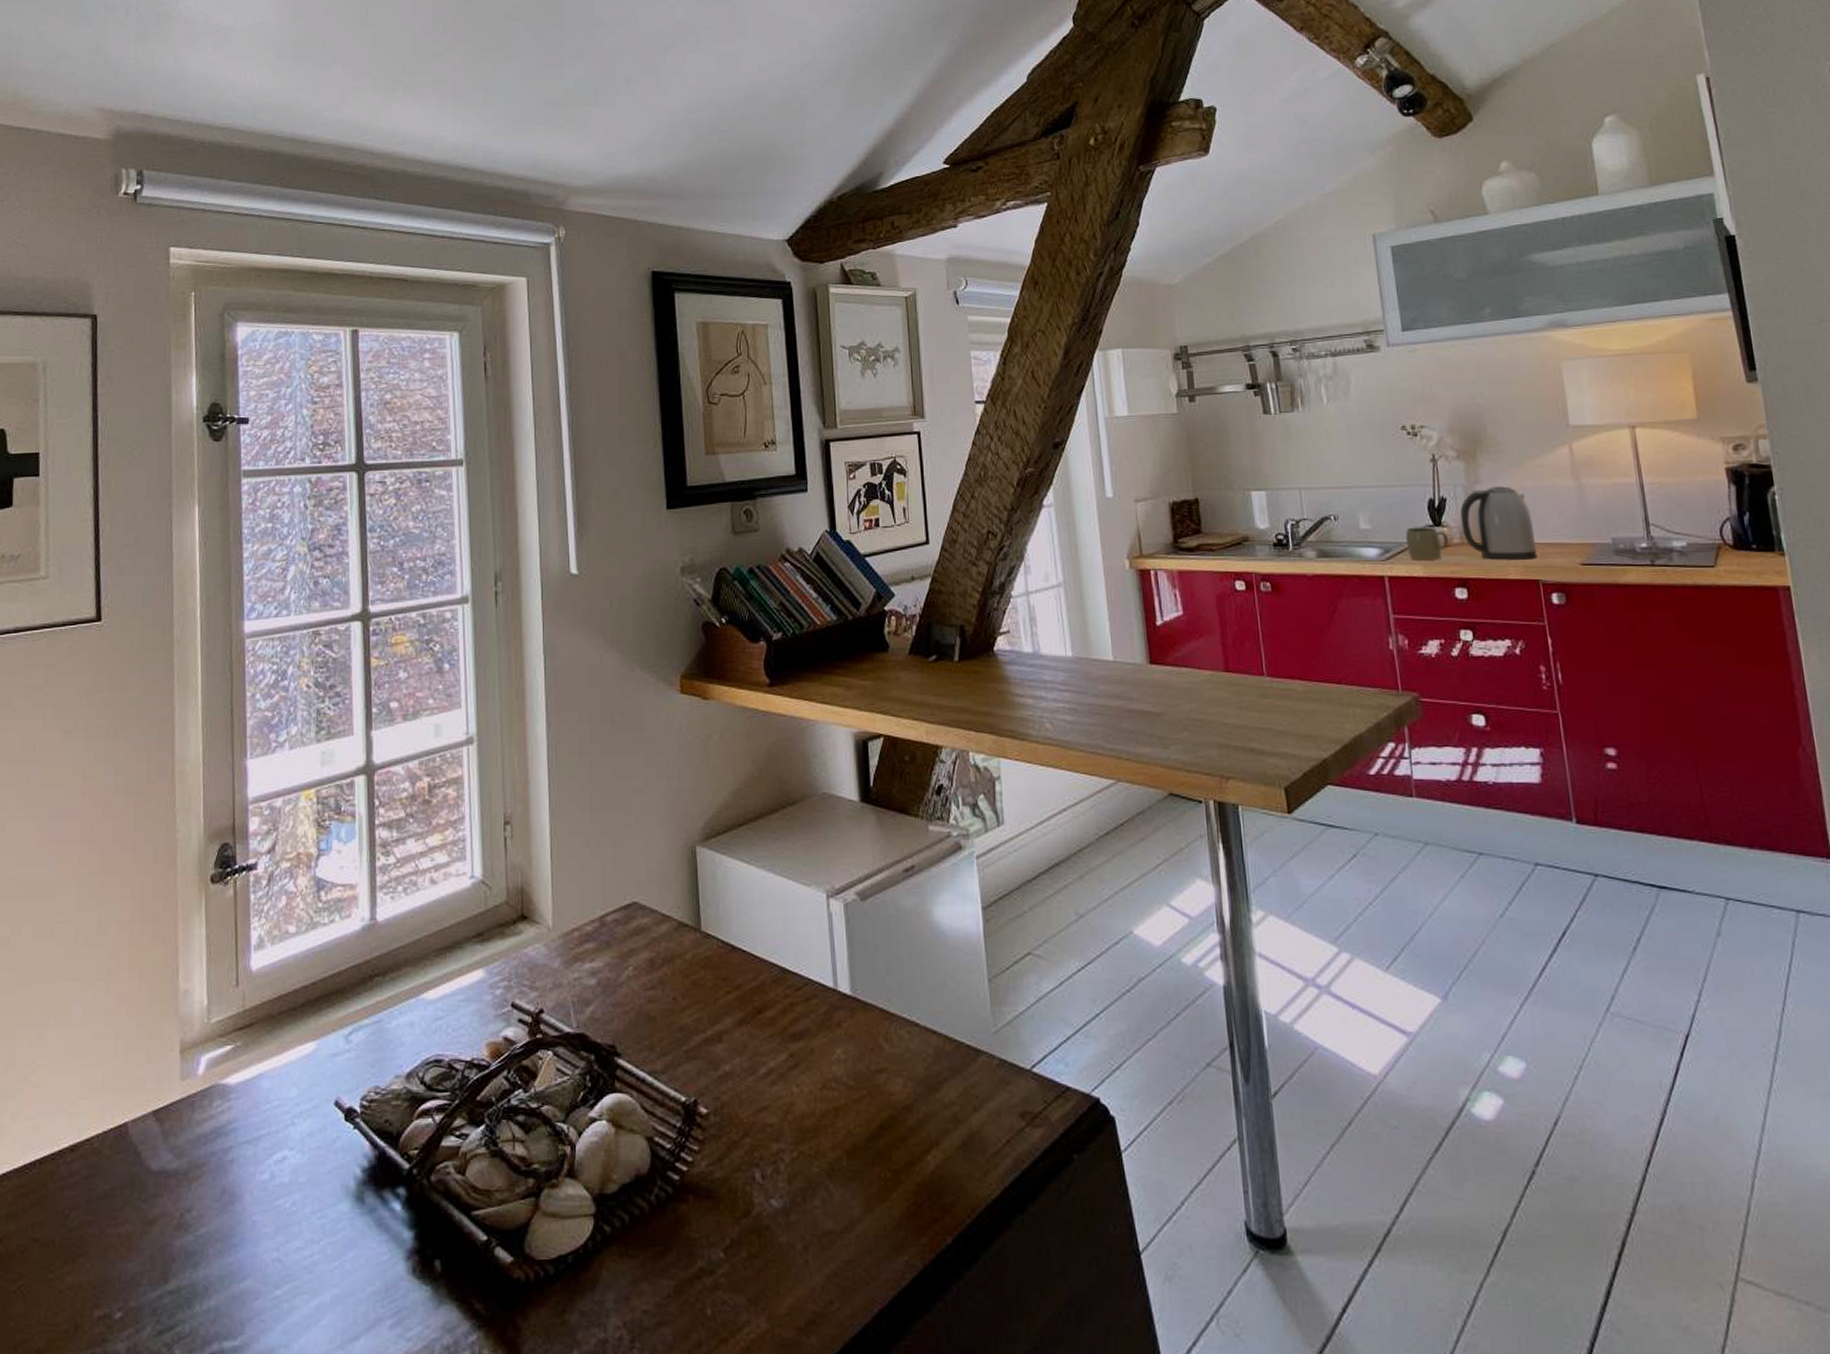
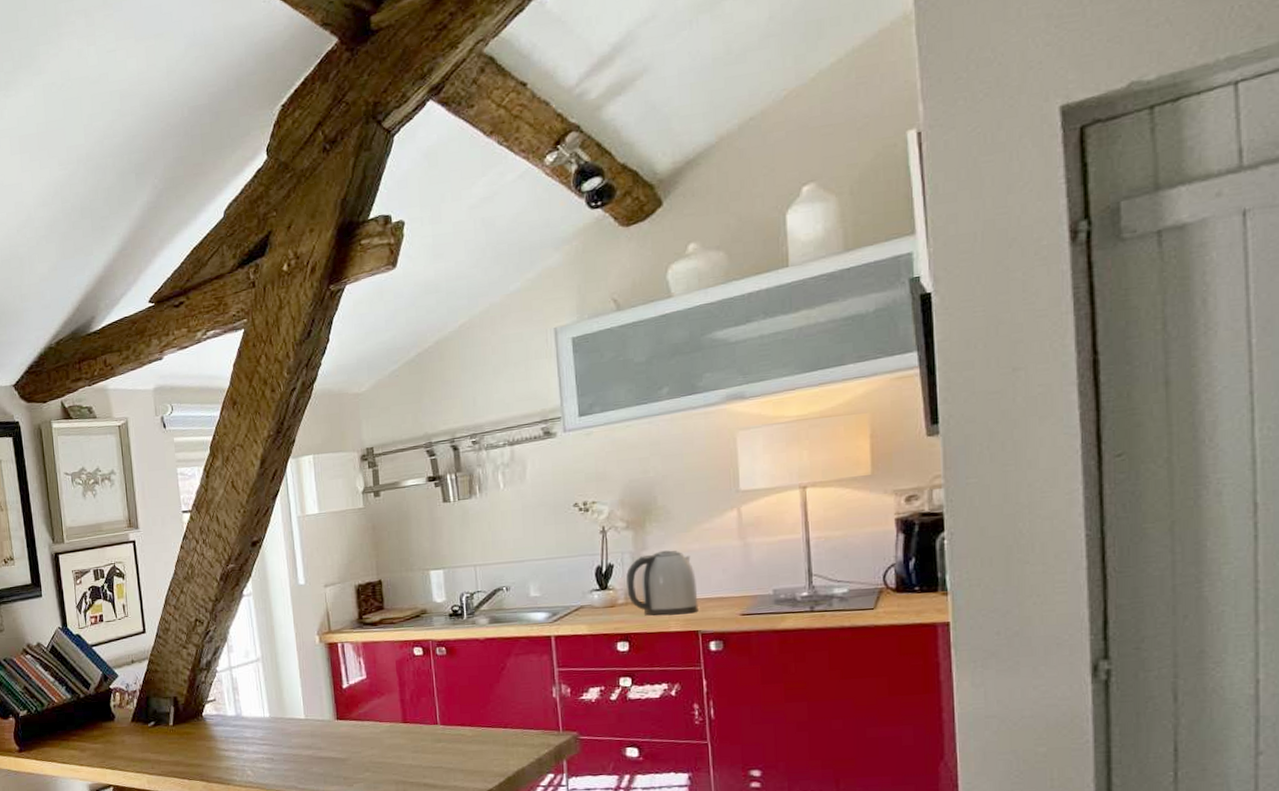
mug: present [1405,527,1449,561] -> none [572,590,614,621]

